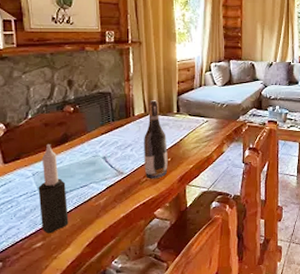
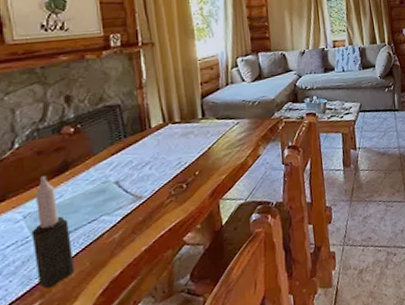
wine bottle: present [144,100,168,179] -> none [164,107,196,200]

